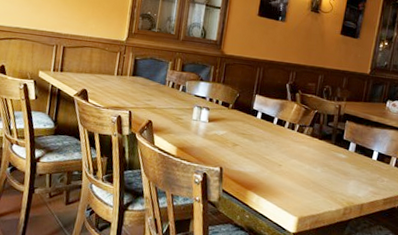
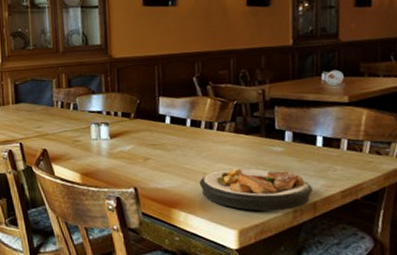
plate: none [274,164,363,207] -> present [199,167,313,212]

